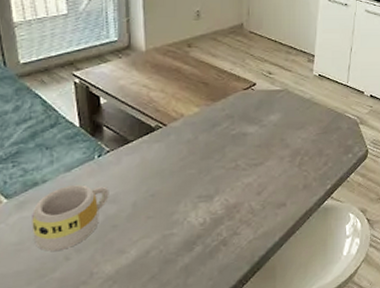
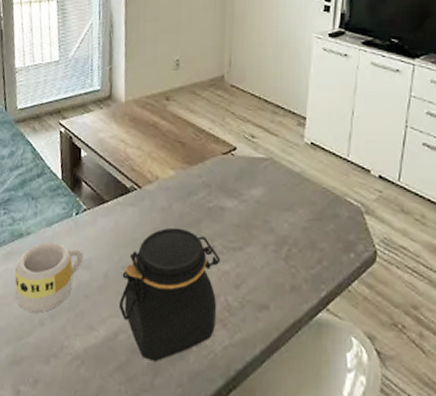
jar: none [149,155,244,267] -> present [118,227,221,363]

